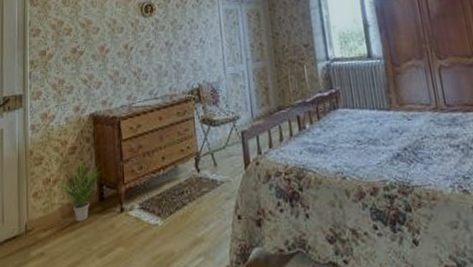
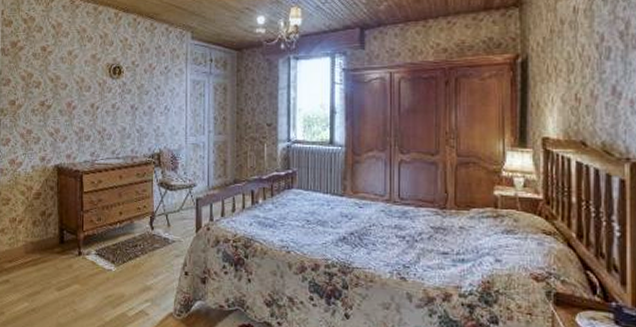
potted plant: present [56,160,101,222] -> none [21,206,63,259]

